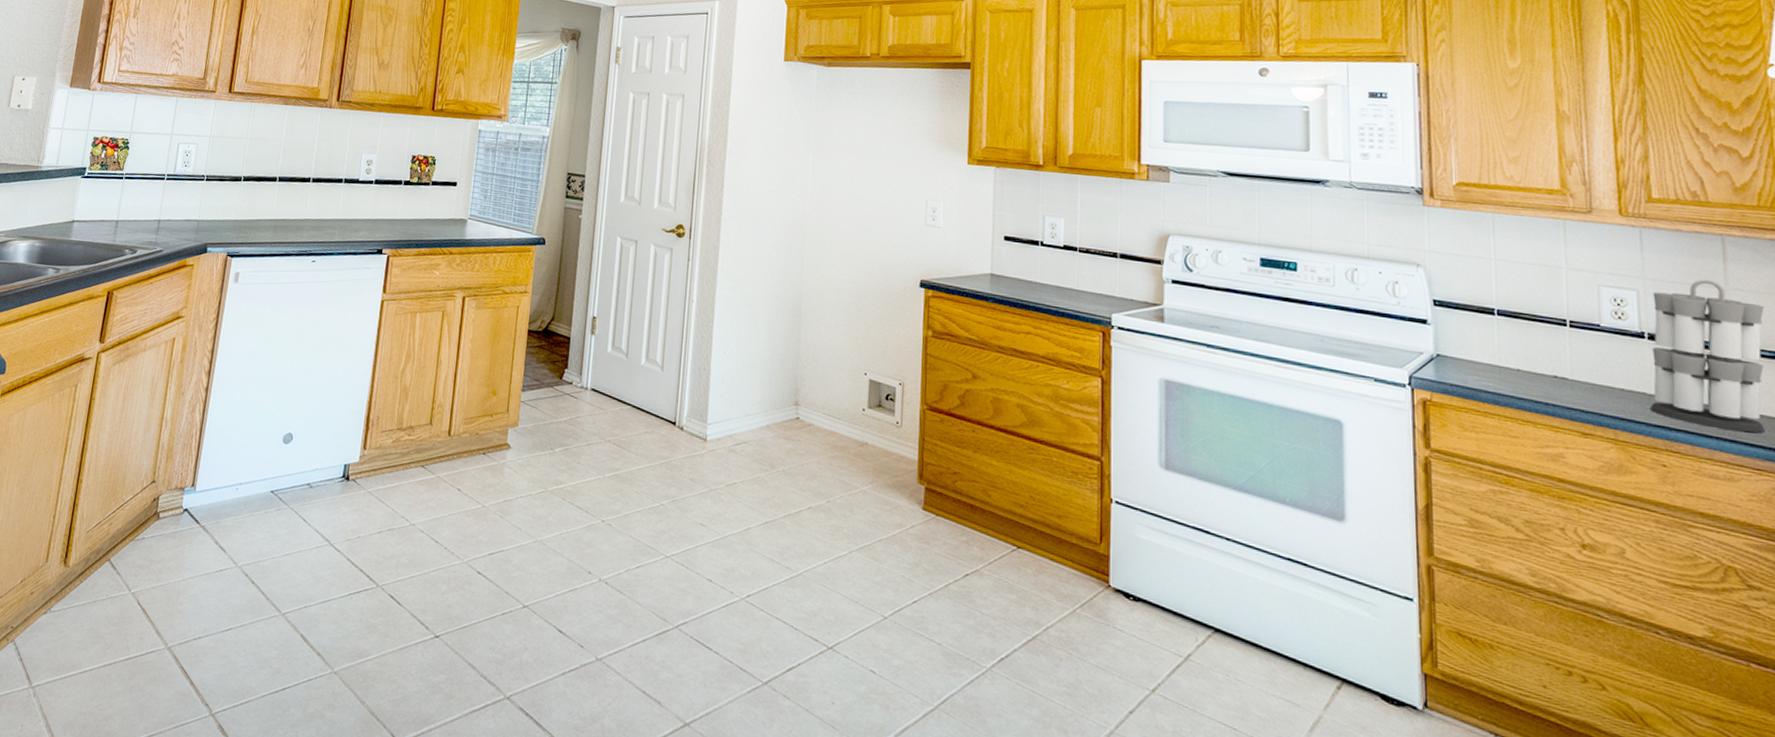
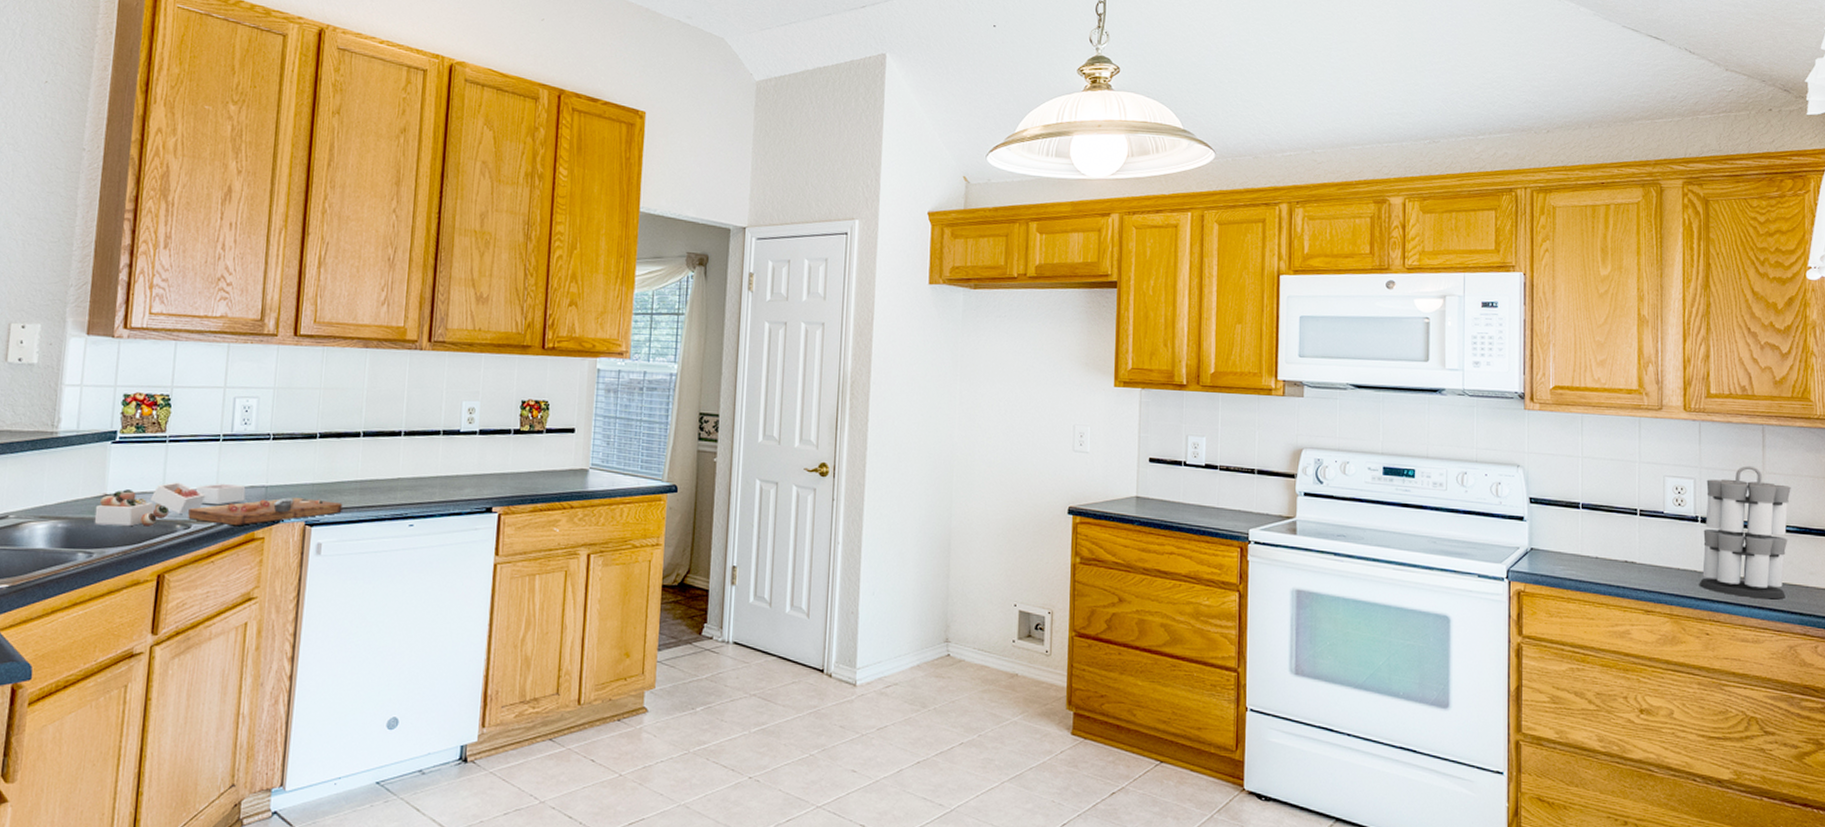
cutting board: none [63,213,259,254] -> present [94,482,343,527]

